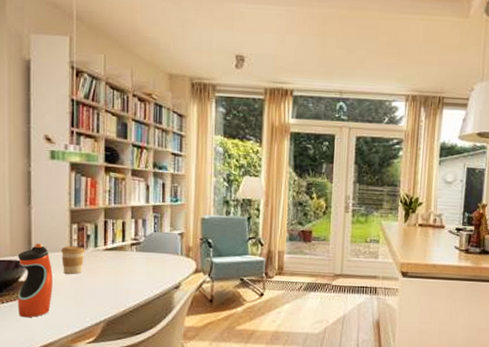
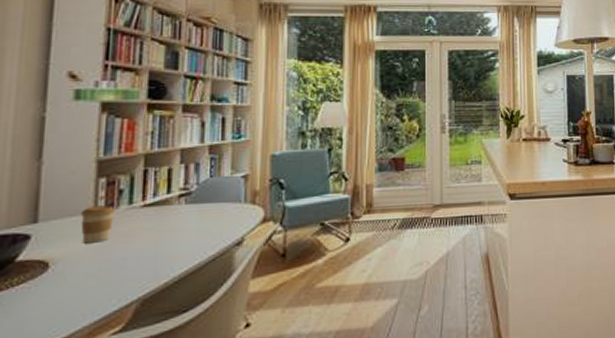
water bottle: present [17,244,52,318] -> none [10,208,67,312]

